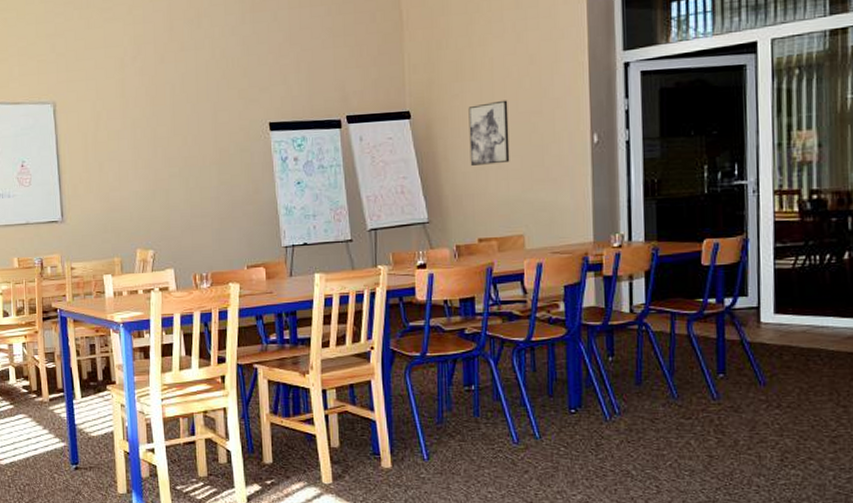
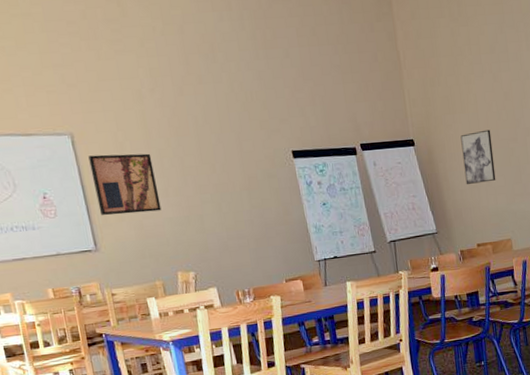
wall art: none [67,123,129,186] -> present [88,153,162,216]

